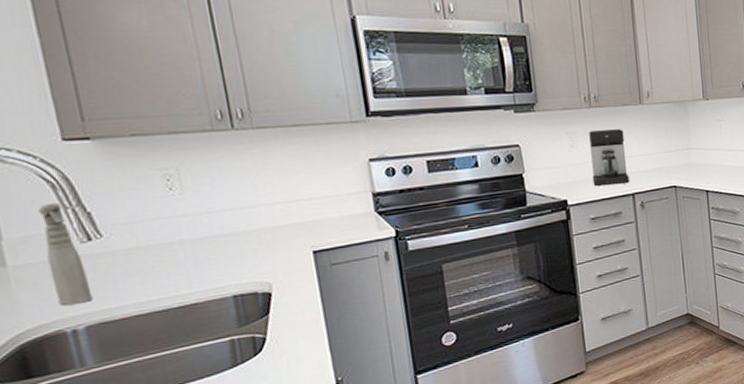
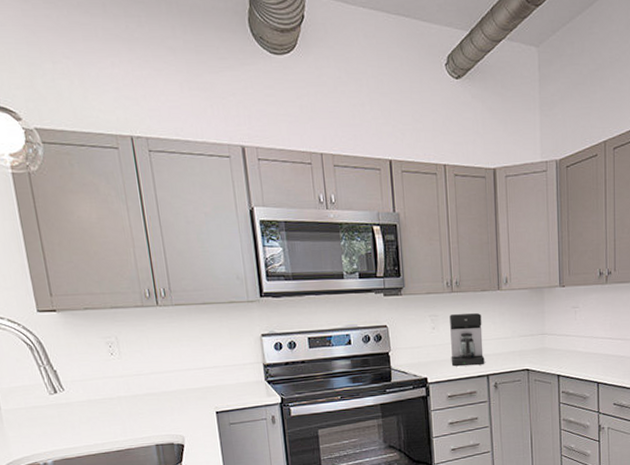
spray bottle: present [38,203,93,307] -> none [21,362,58,444]

